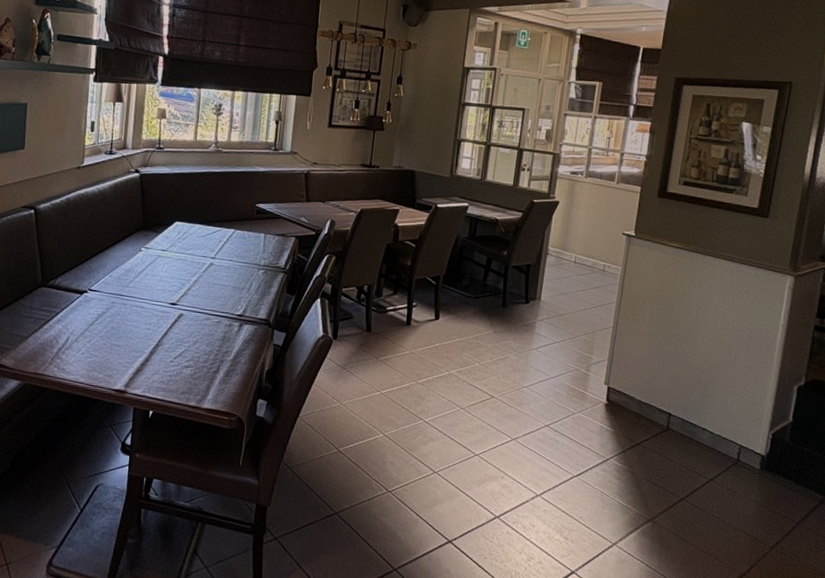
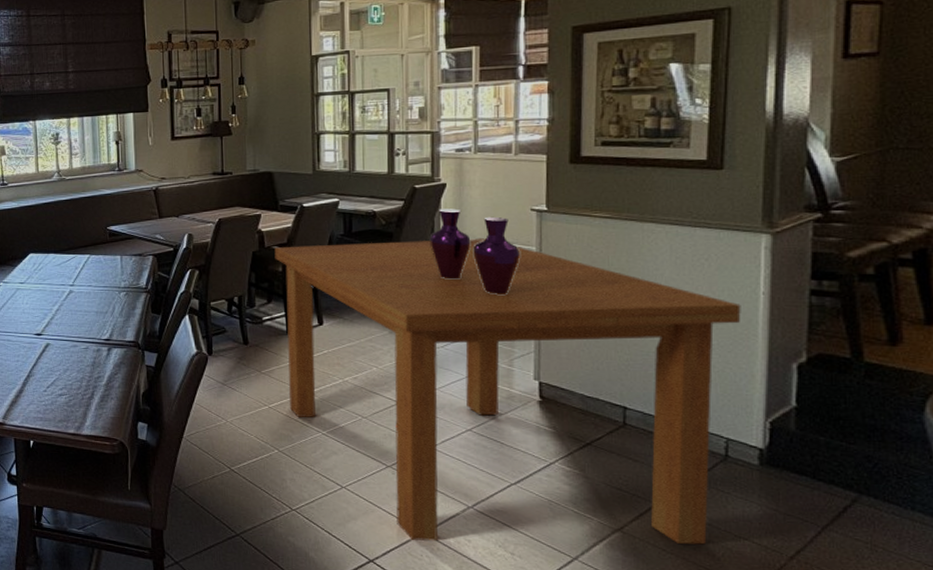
dining table: none [399,242,765,535] -> present [274,238,741,545]
vase: none [538,224,609,307] -> present [429,208,520,294]

